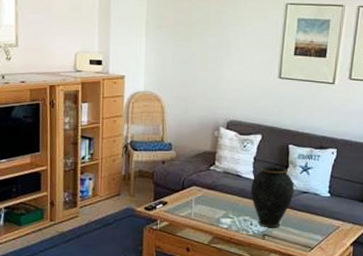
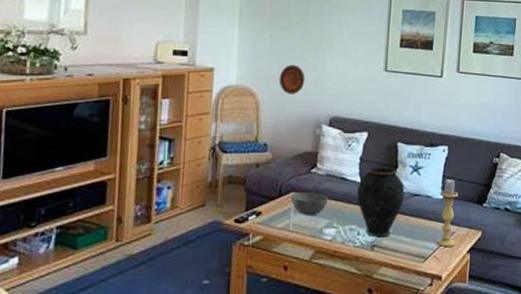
decorative plate: none [181,72,205,100] -> present [279,64,305,94]
bowl: none [192,187,225,207] -> present [290,193,329,216]
candle holder: none [322,178,345,239] -> present [436,178,458,247]

